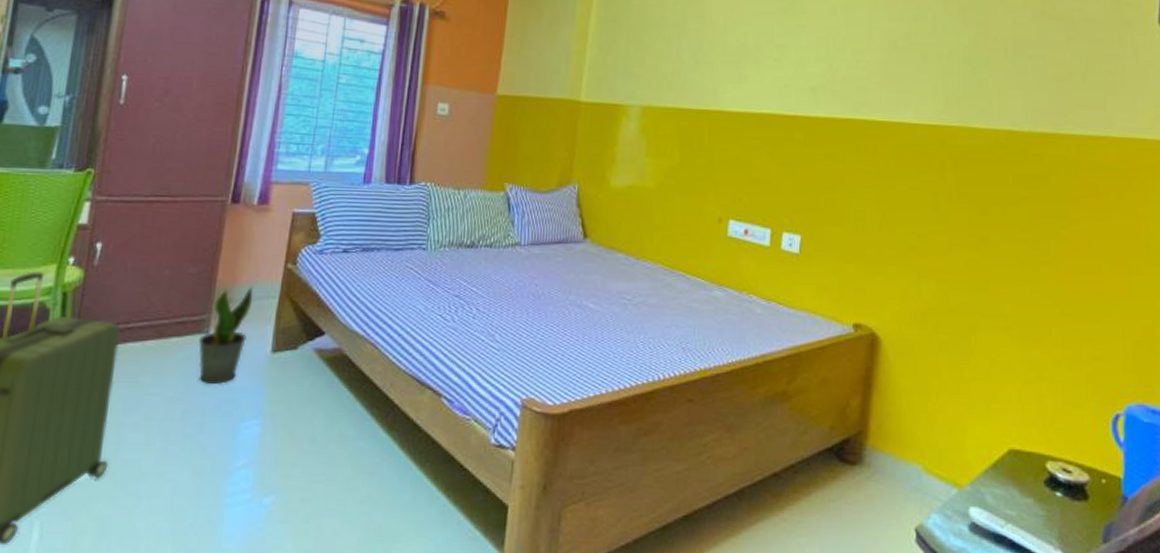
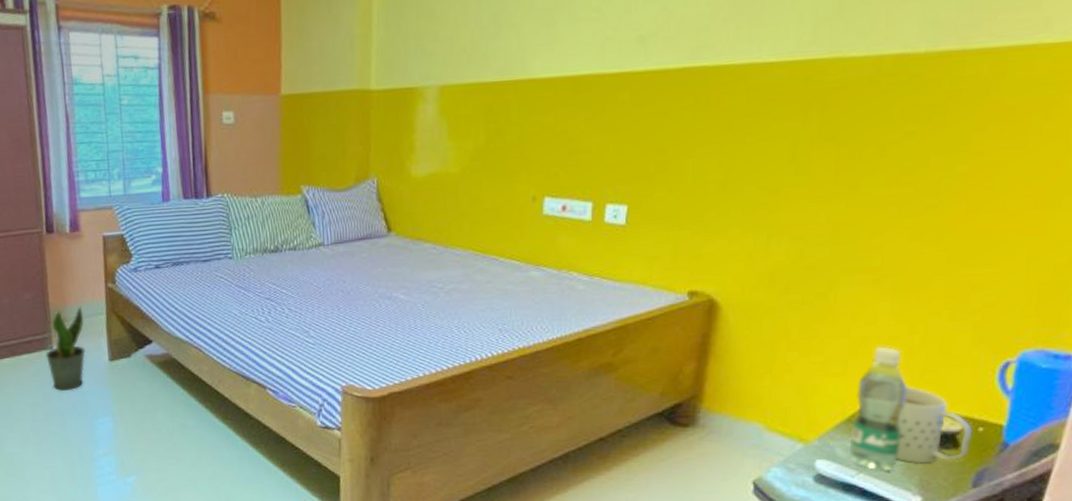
bottle: none [997,391,1042,523] -> present [849,346,909,473]
mug: none [1035,433,1098,515] -> present [896,386,973,464]

